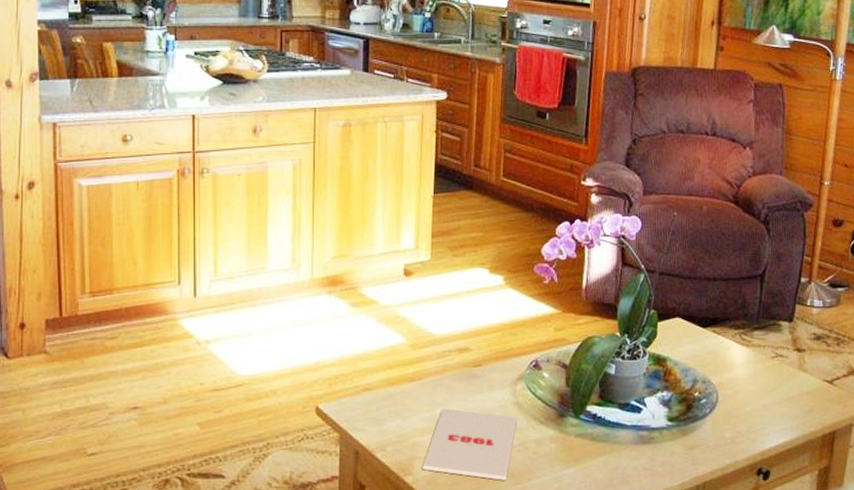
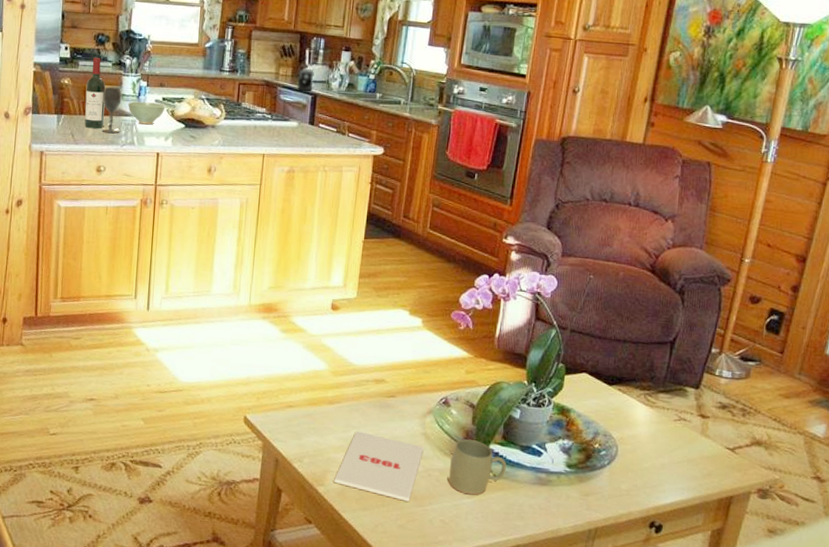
wine bottle: none [103,11,127,93] -> present [84,58,106,129]
wine glass: none [124,43,146,97] -> present [102,86,122,134]
bowl: none [154,58,198,84] -> present [128,101,166,125]
coffee maker: none [347,10,385,36] -> present [297,68,331,92]
mug: none [547,403,607,464] -> present [449,439,507,495]

